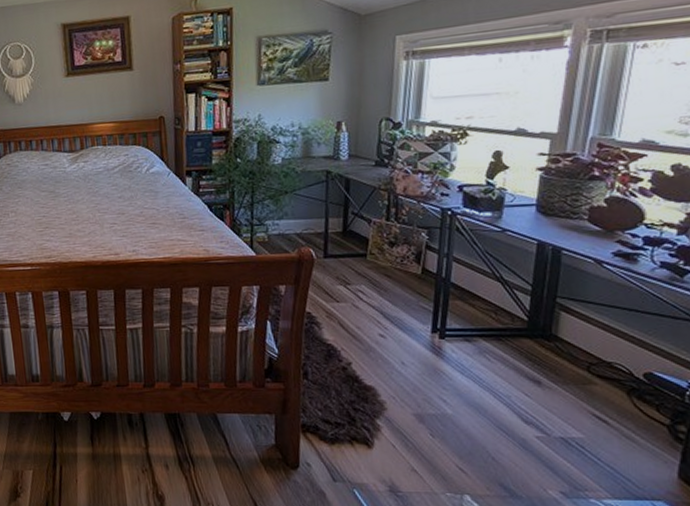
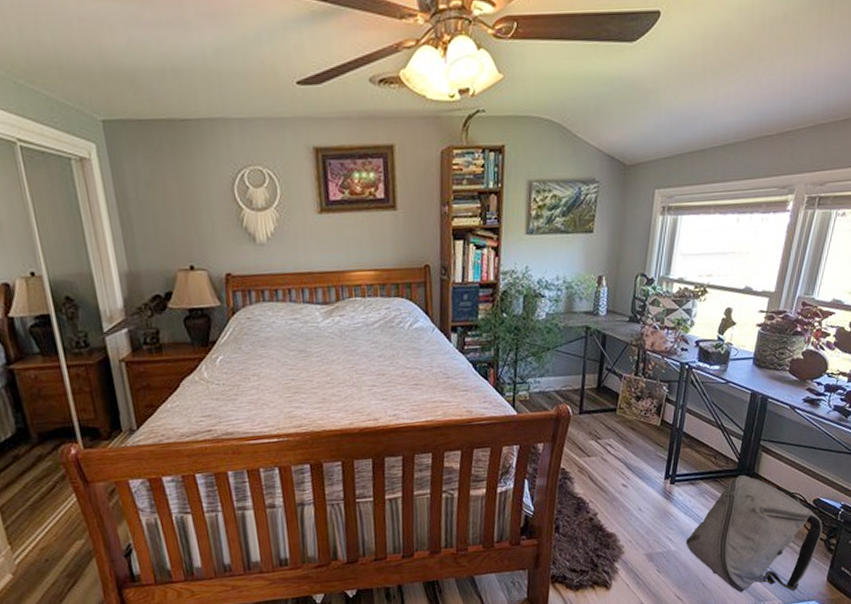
backpack: none [465,336,663,484] -> present [686,475,823,593]

